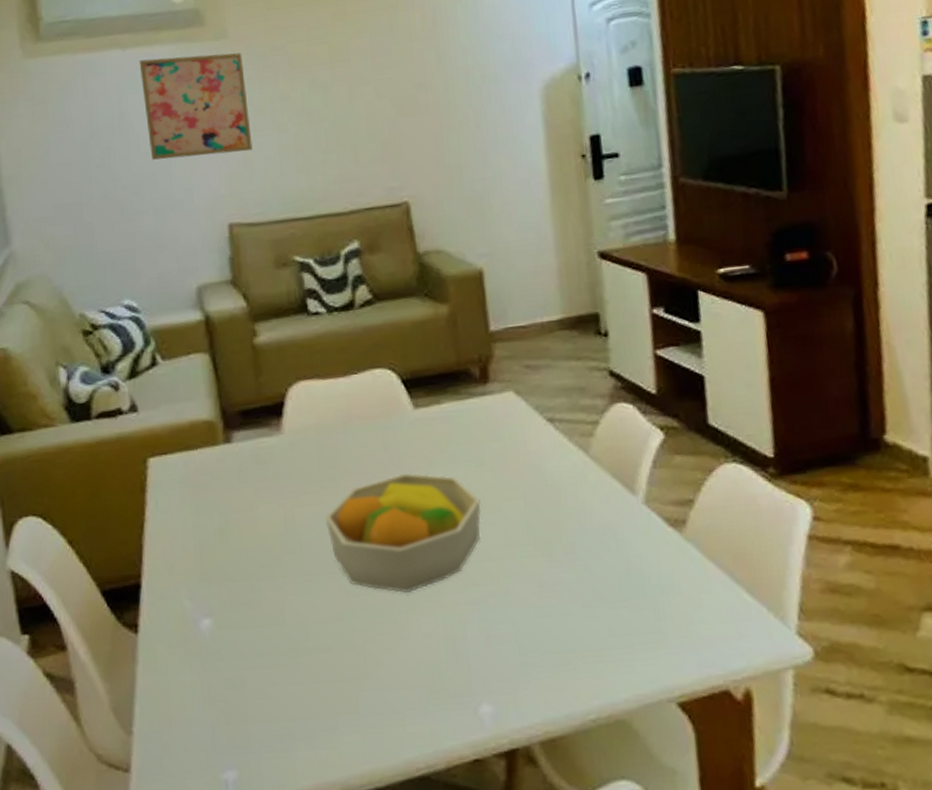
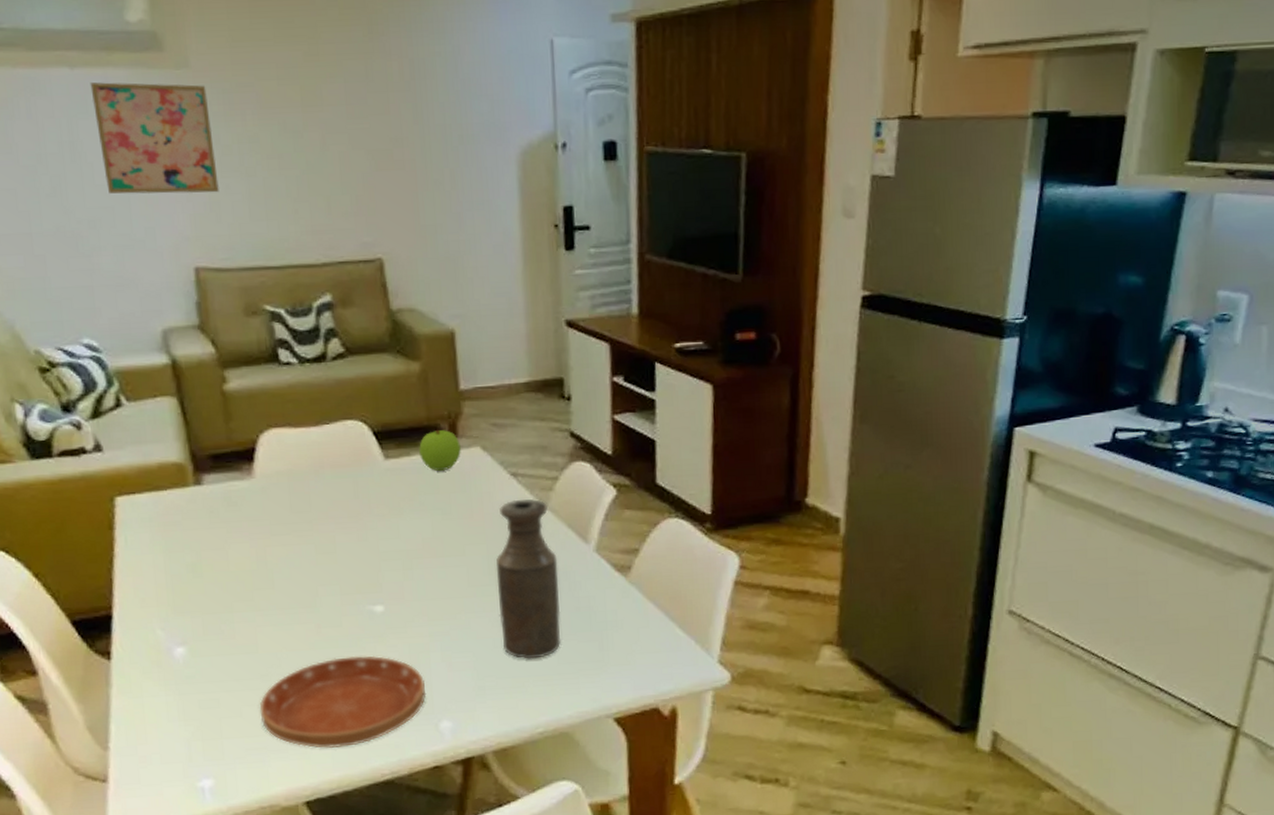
saucer: none [286,628,464,736] -> present [259,656,426,748]
fruit bowl: present [325,472,482,594] -> none [296,518,447,626]
apple: none [449,374,493,420] -> present [419,429,461,472]
bottle: none [534,445,612,631] -> present [496,498,561,659]

